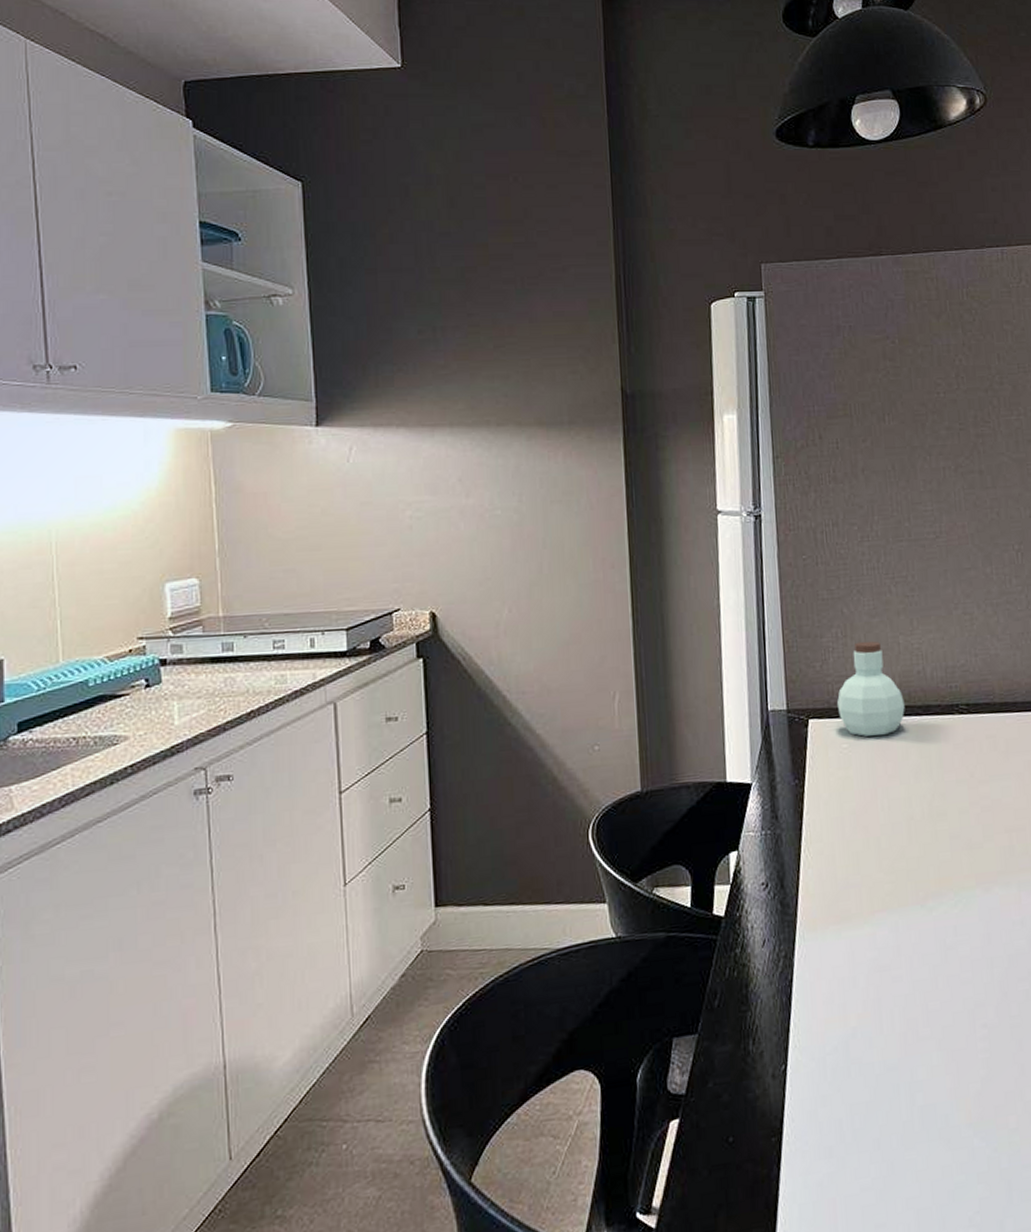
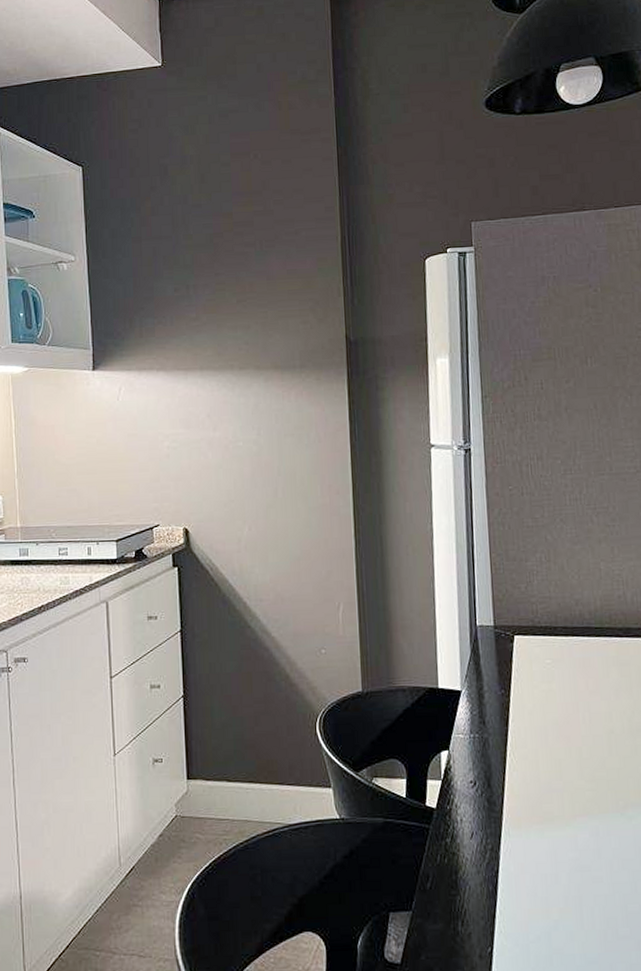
jar: present [836,640,905,737] -> none [540,566,606,654]

